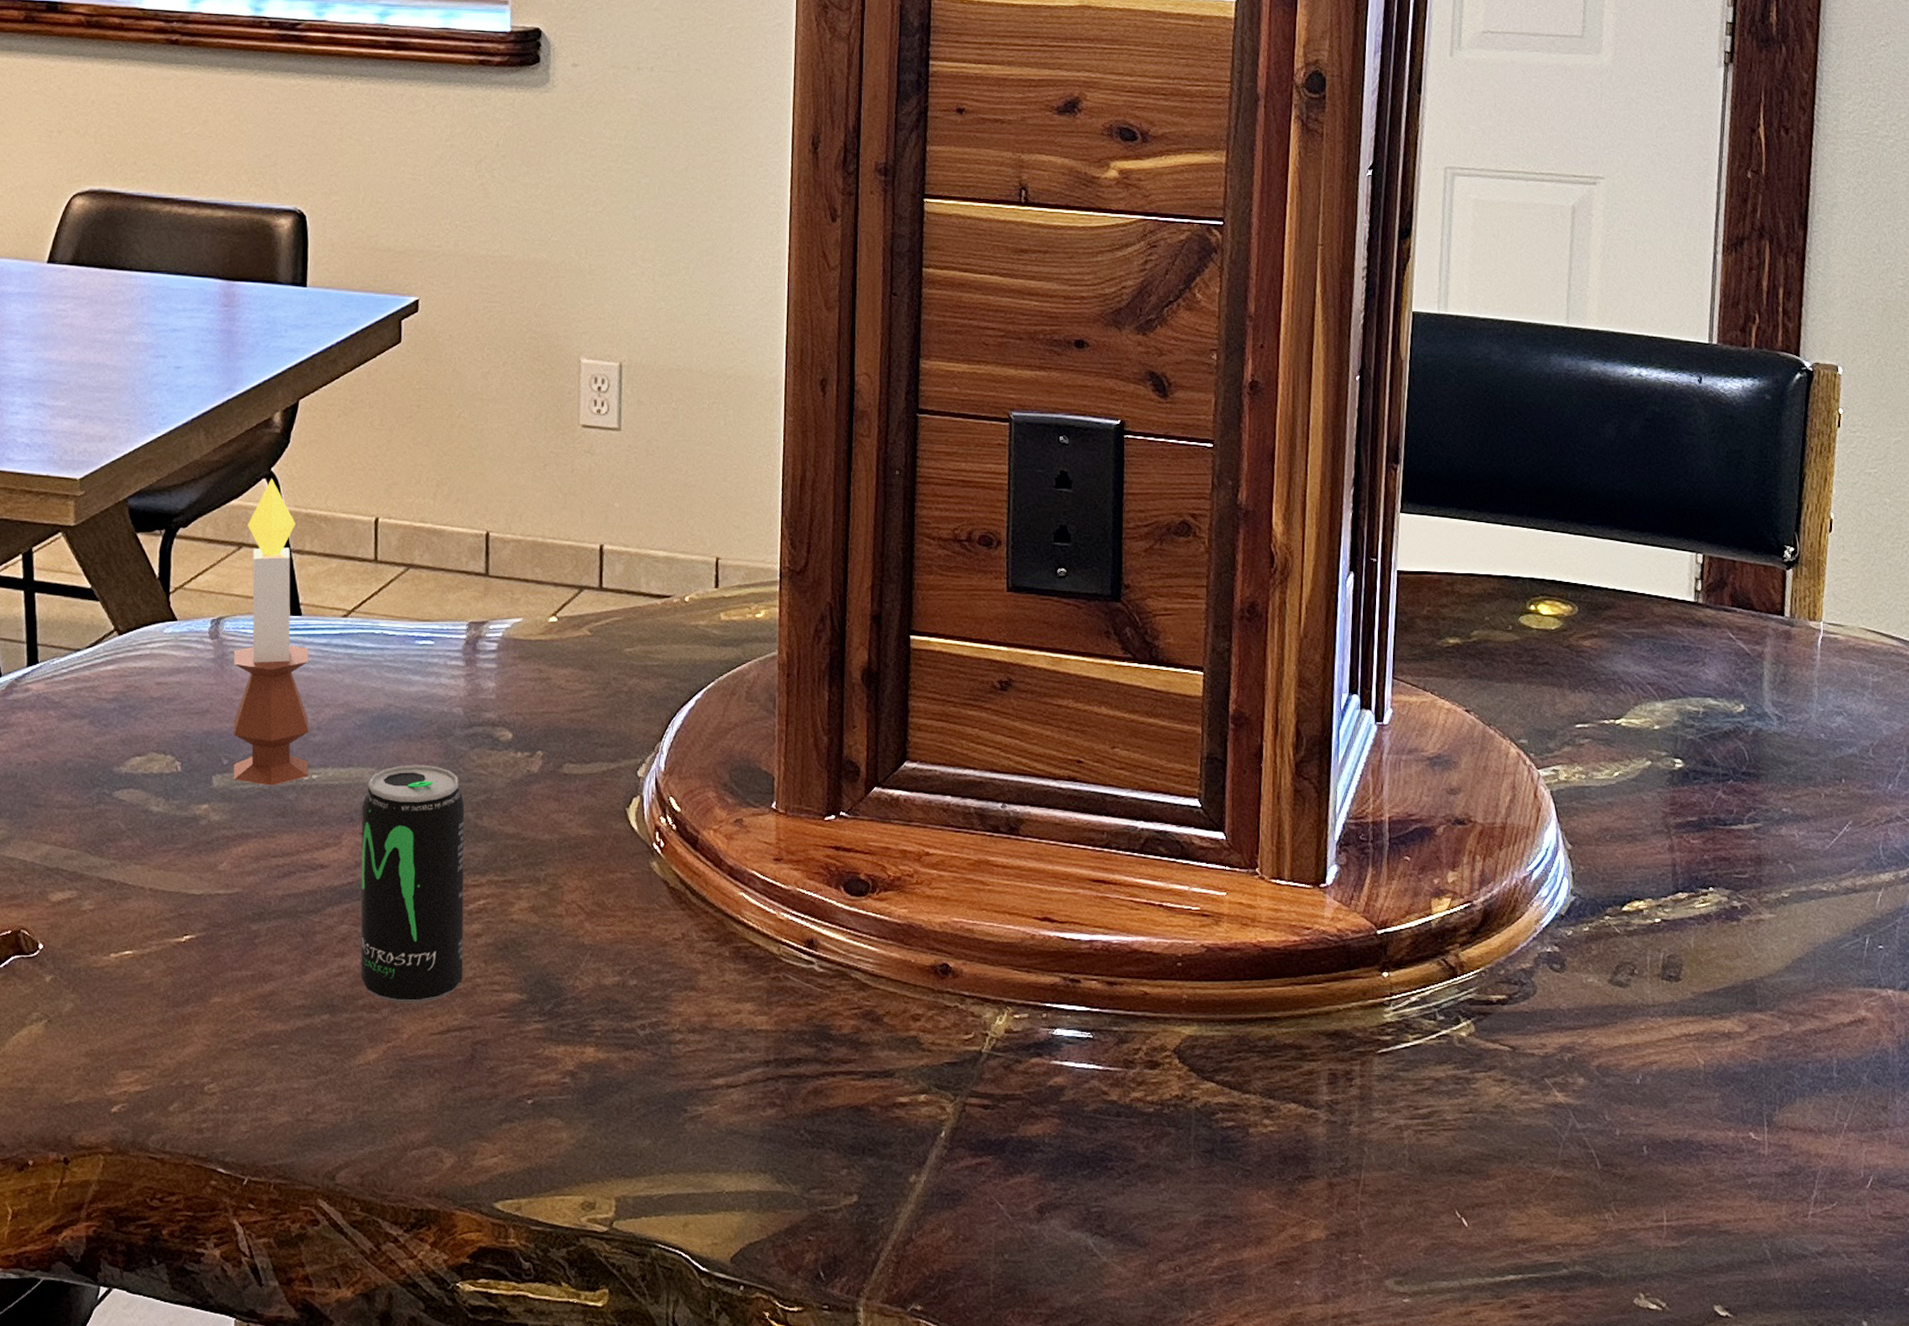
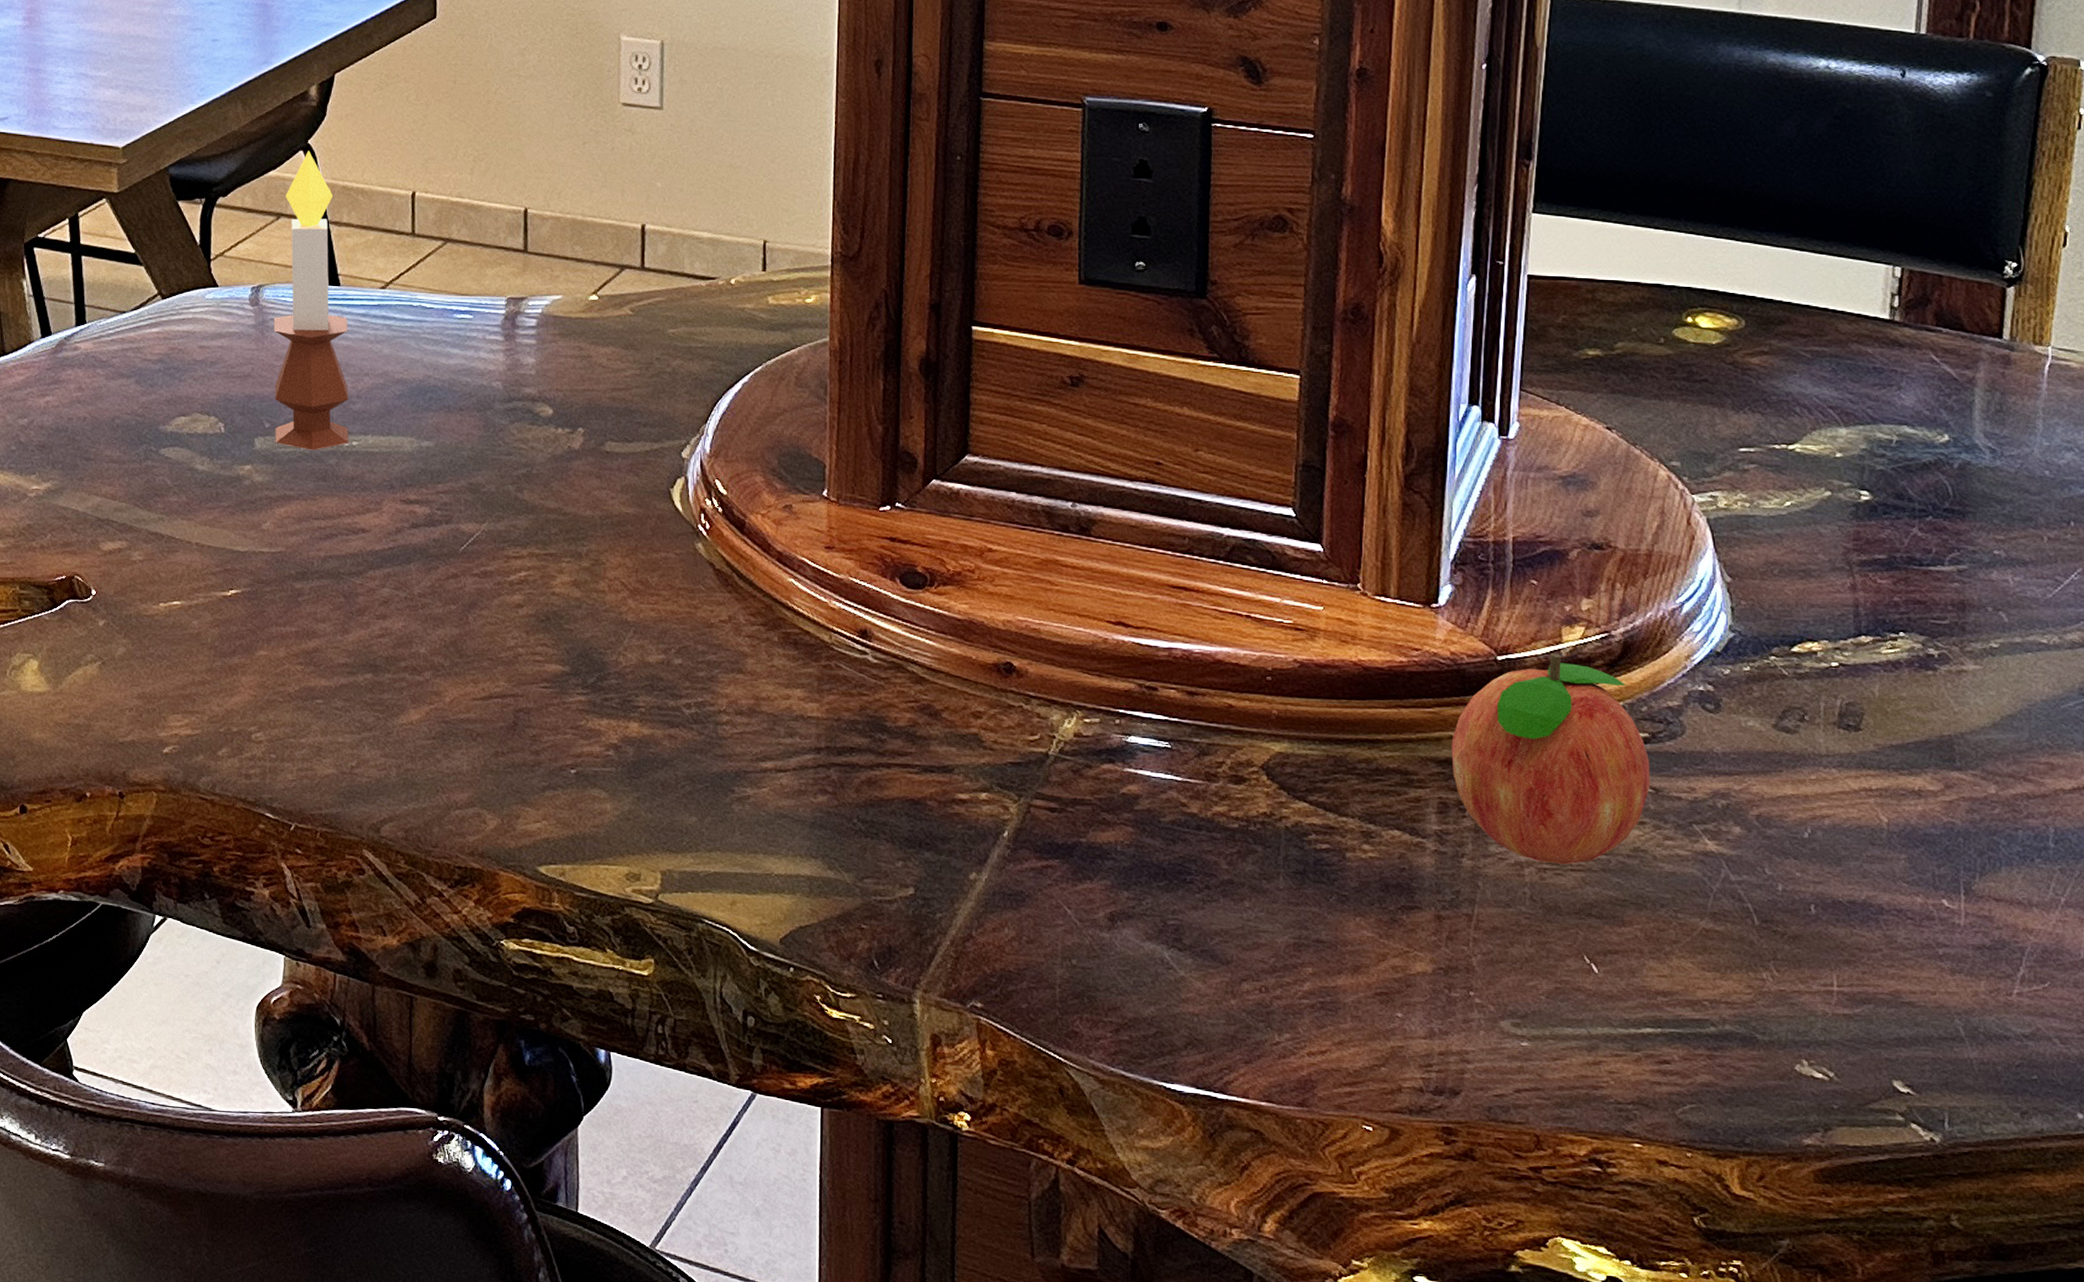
beverage can: present [361,765,465,1003] -> none [402,436,505,668]
fruit: none [1339,924,1508,1125] -> present [1451,652,1650,865]

